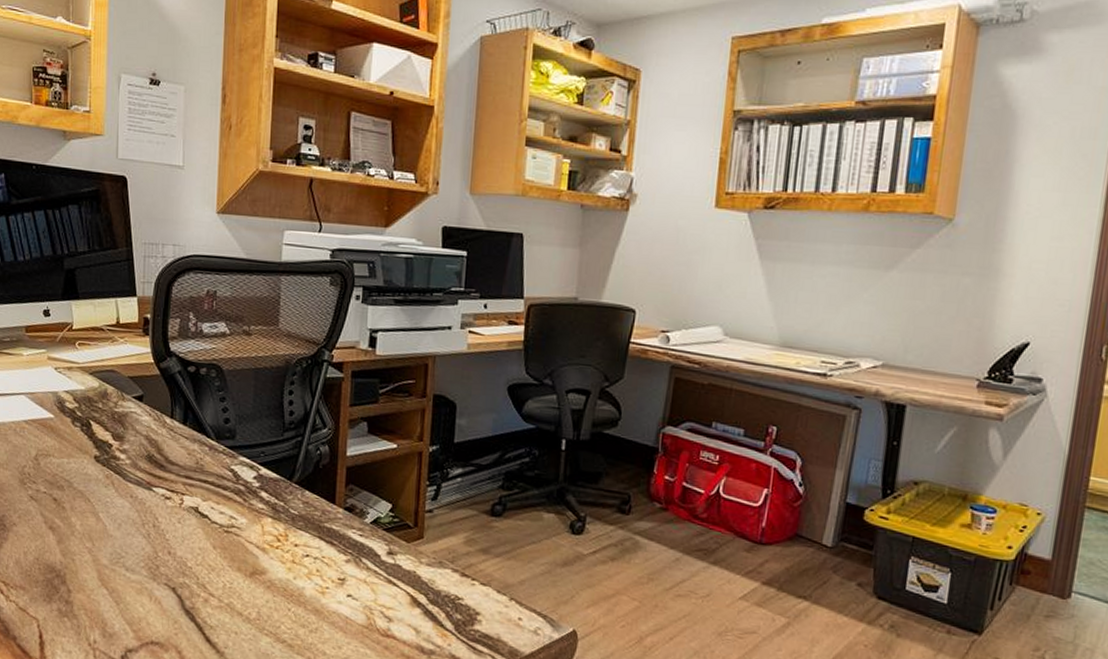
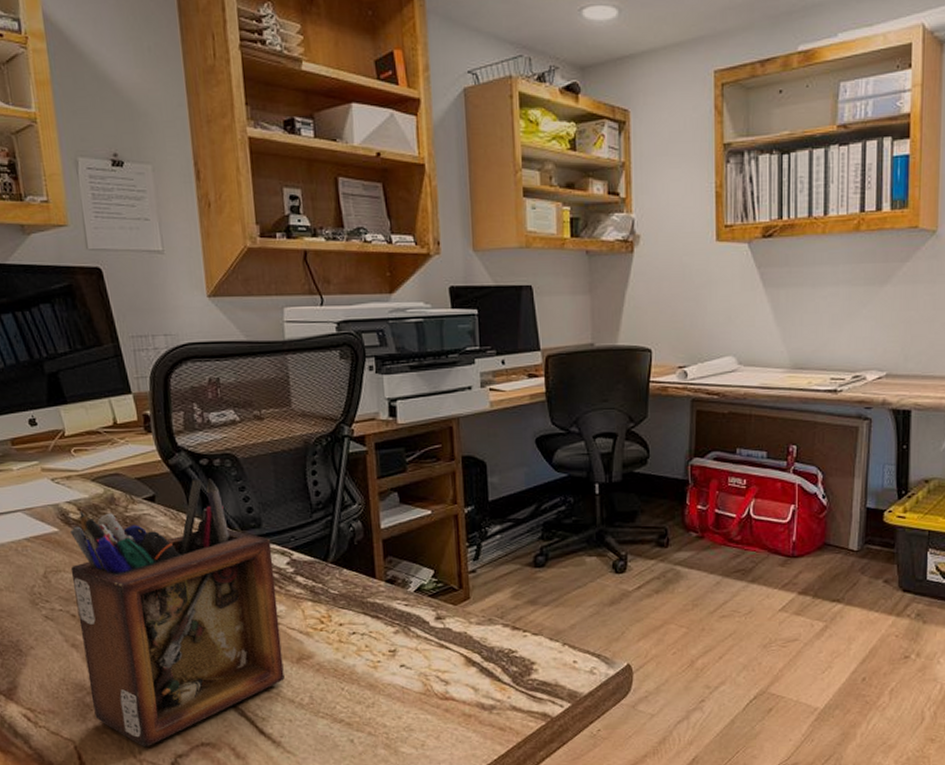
desk organizer: none [59,384,242,637] -> present [69,478,285,748]

